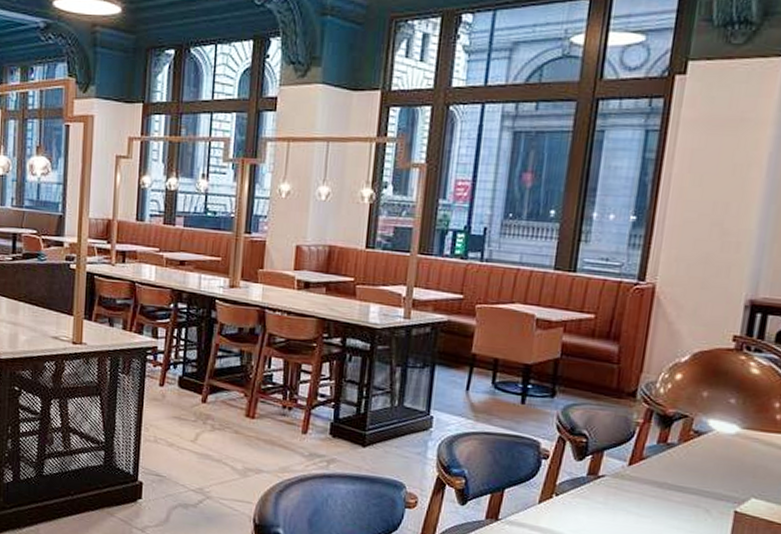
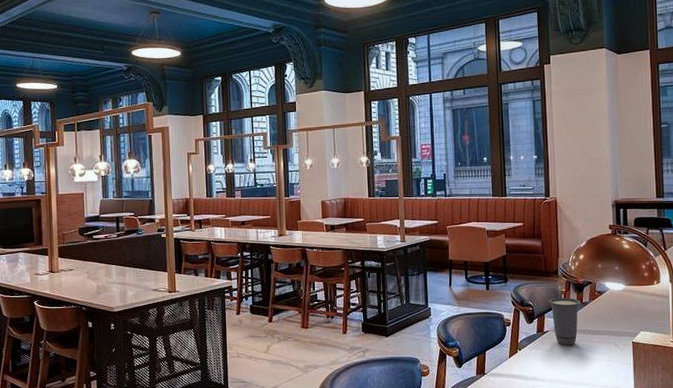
cup: none [613,429,665,501] -> present [548,297,581,346]

